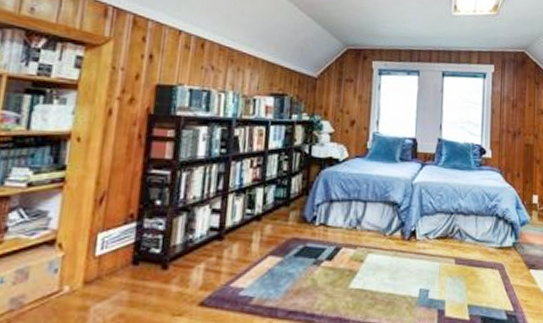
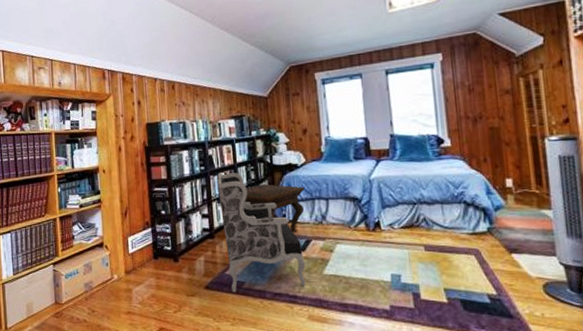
armchair: none [234,159,330,312] -> present [217,173,306,293]
side table: none [270,177,342,237] -> present [245,183,305,232]

